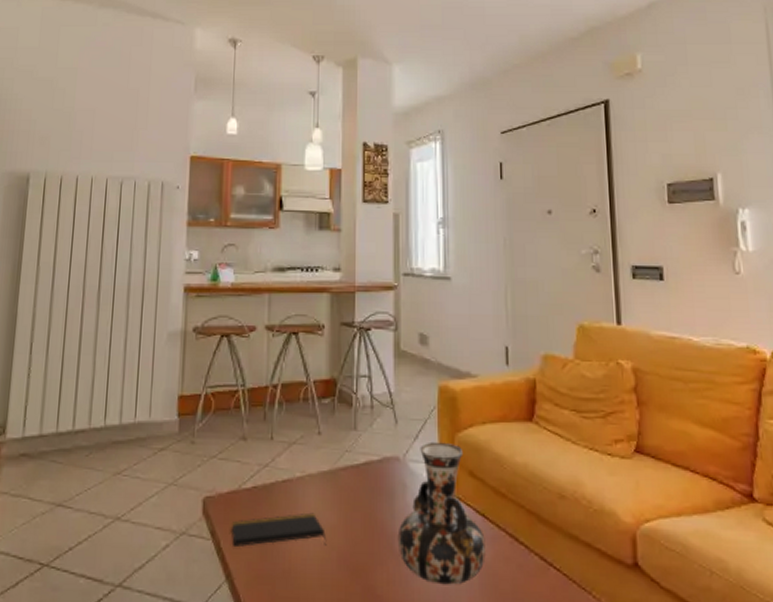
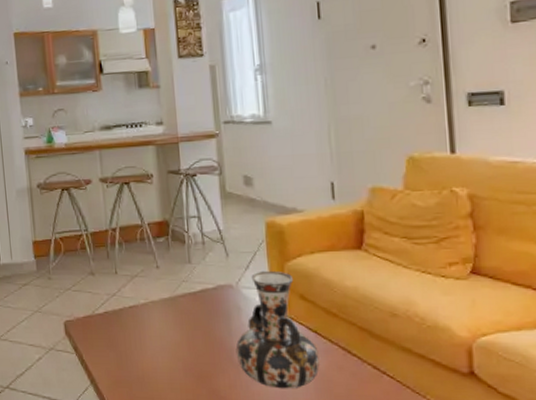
notepad: present [231,512,326,547] -> none [89,332,172,359]

